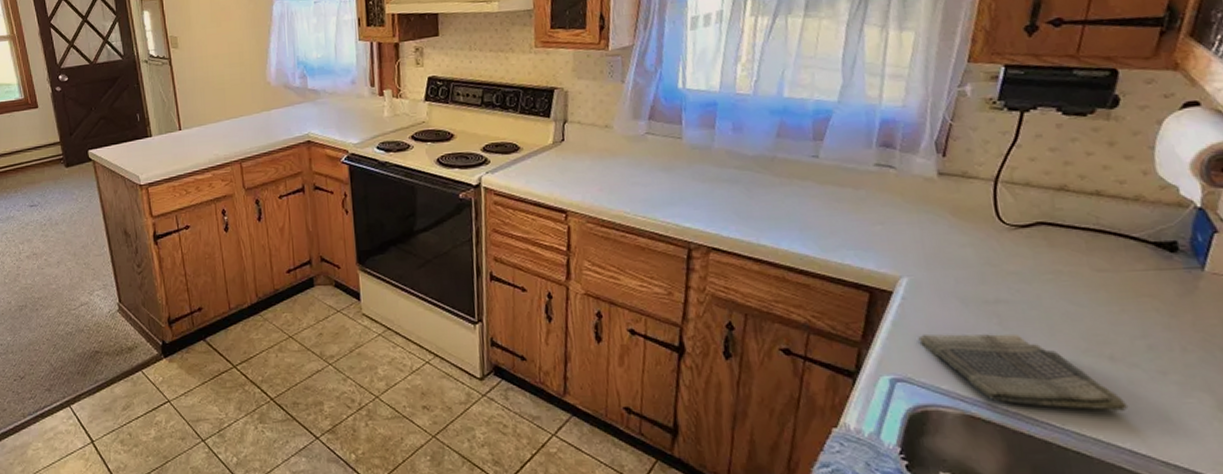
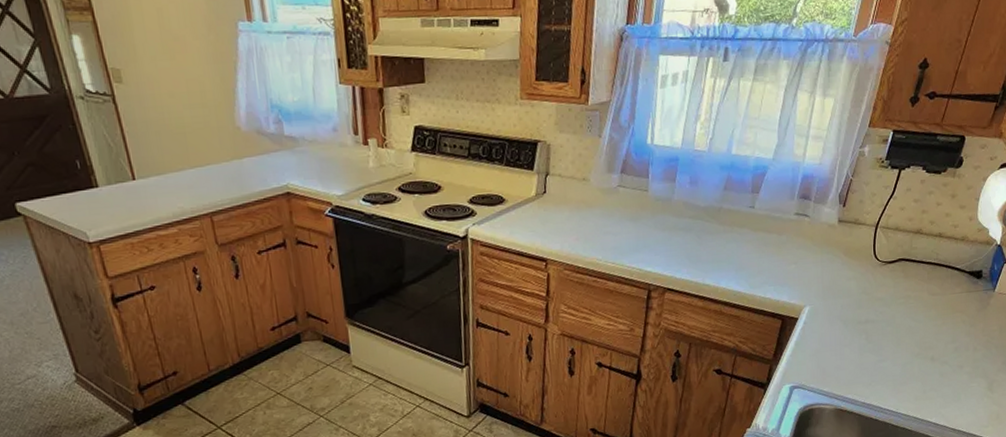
dish towel: present [918,333,1129,411] -> none [812,345,938,398]

